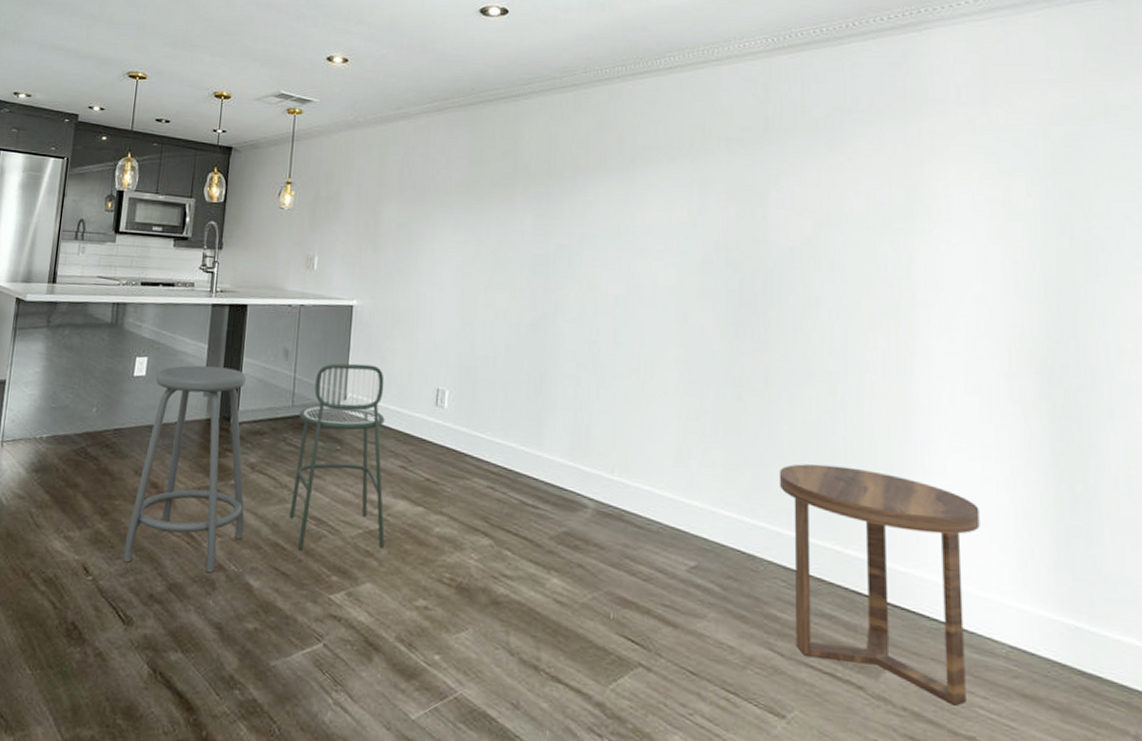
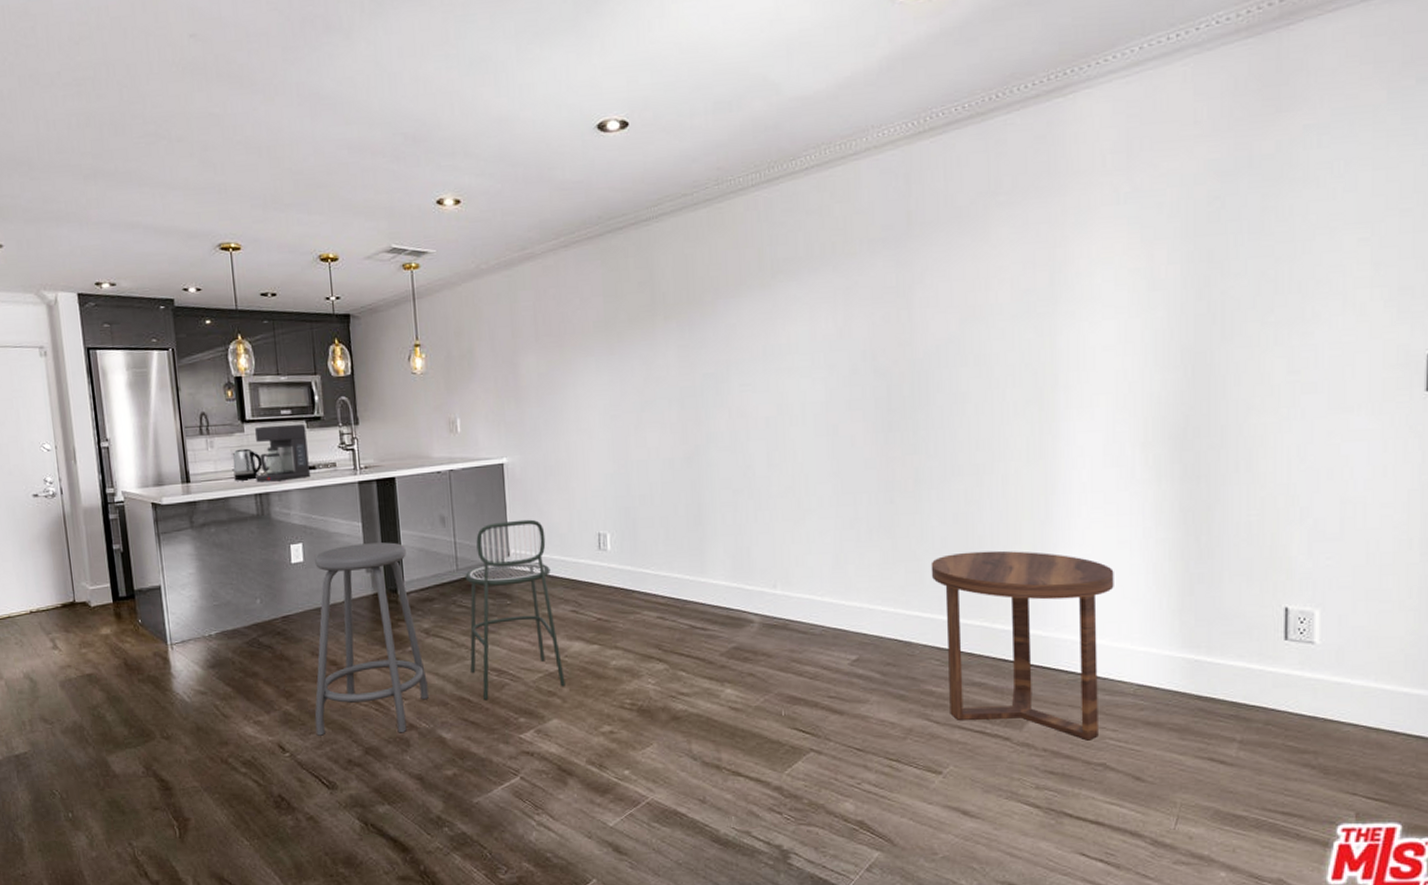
kettle: none [97,257,127,289] -> present [232,448,263,481]
coffee maker: none [117,239,173,295] -> present [255,423,311,483]

